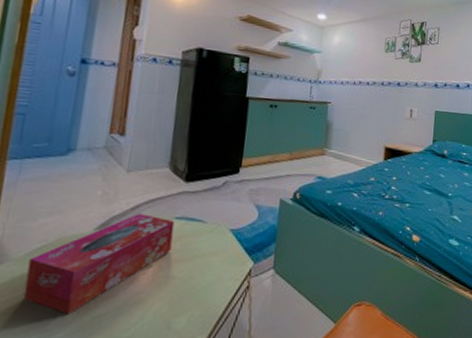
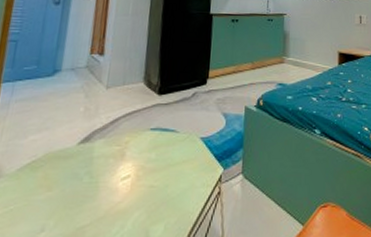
tissue box: present [22,214,175,315] -> none [14,127,150,227]

